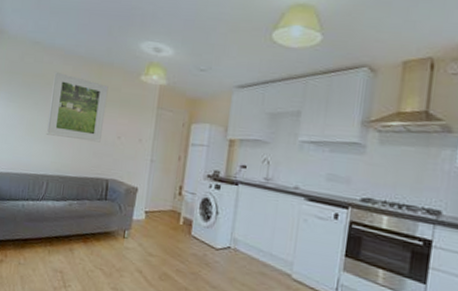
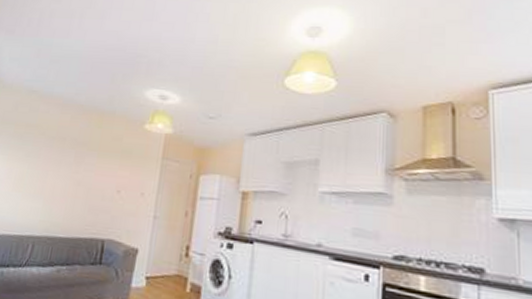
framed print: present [46,71,109,143] -> none [35,120,109,198]

